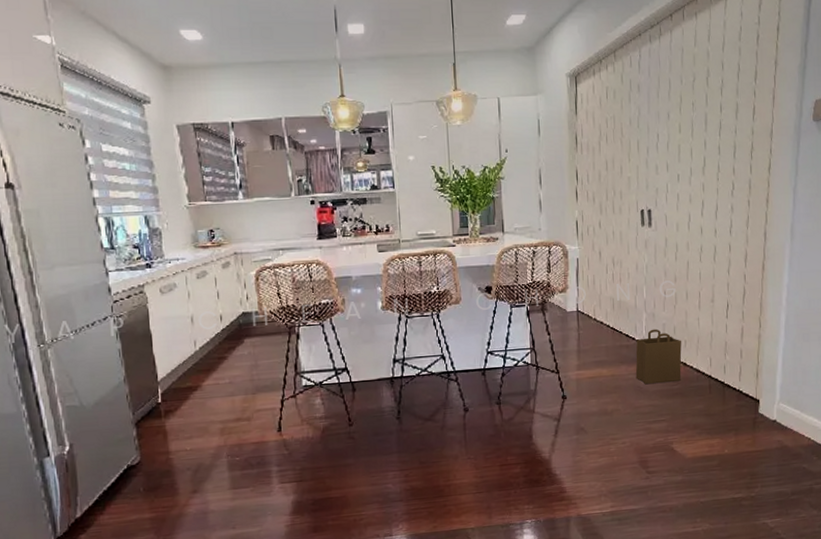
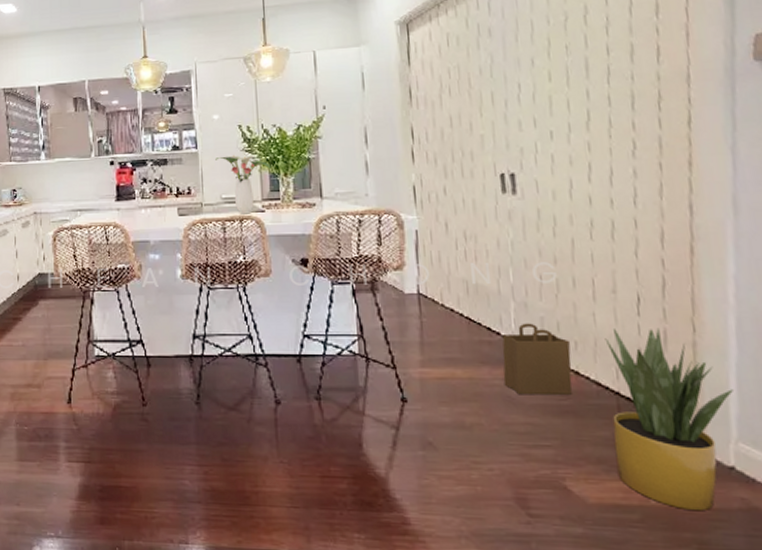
flower arrangement: none [411,193,461,249] -> present [215,154,271,214]
planter: none [704,326,780,454] -> present [605,327,733,512]

